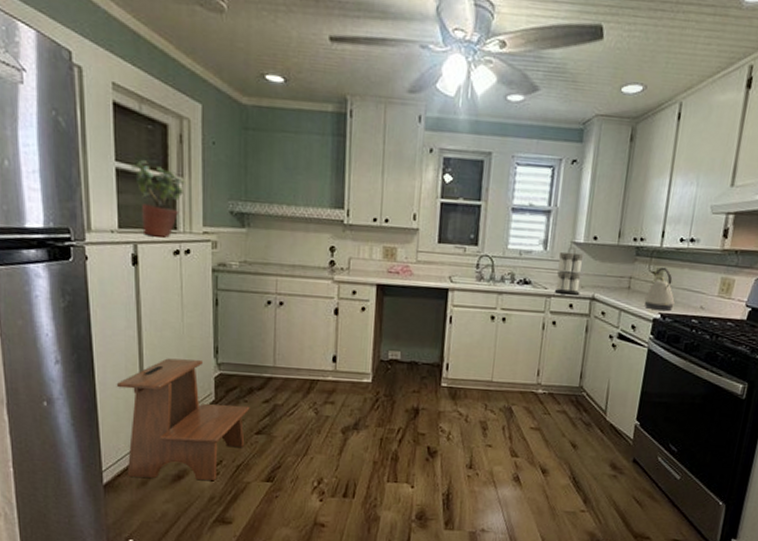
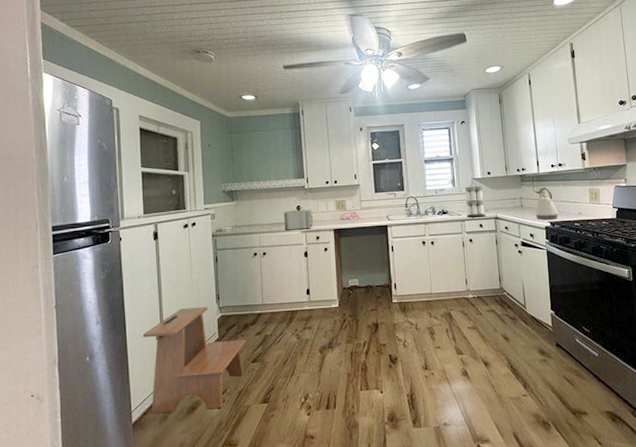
potted plant: present [132,160,185,238] -> none [153,164,190,217]
toaster: none [311,251,351,280] -> present [284,210,313,232]

